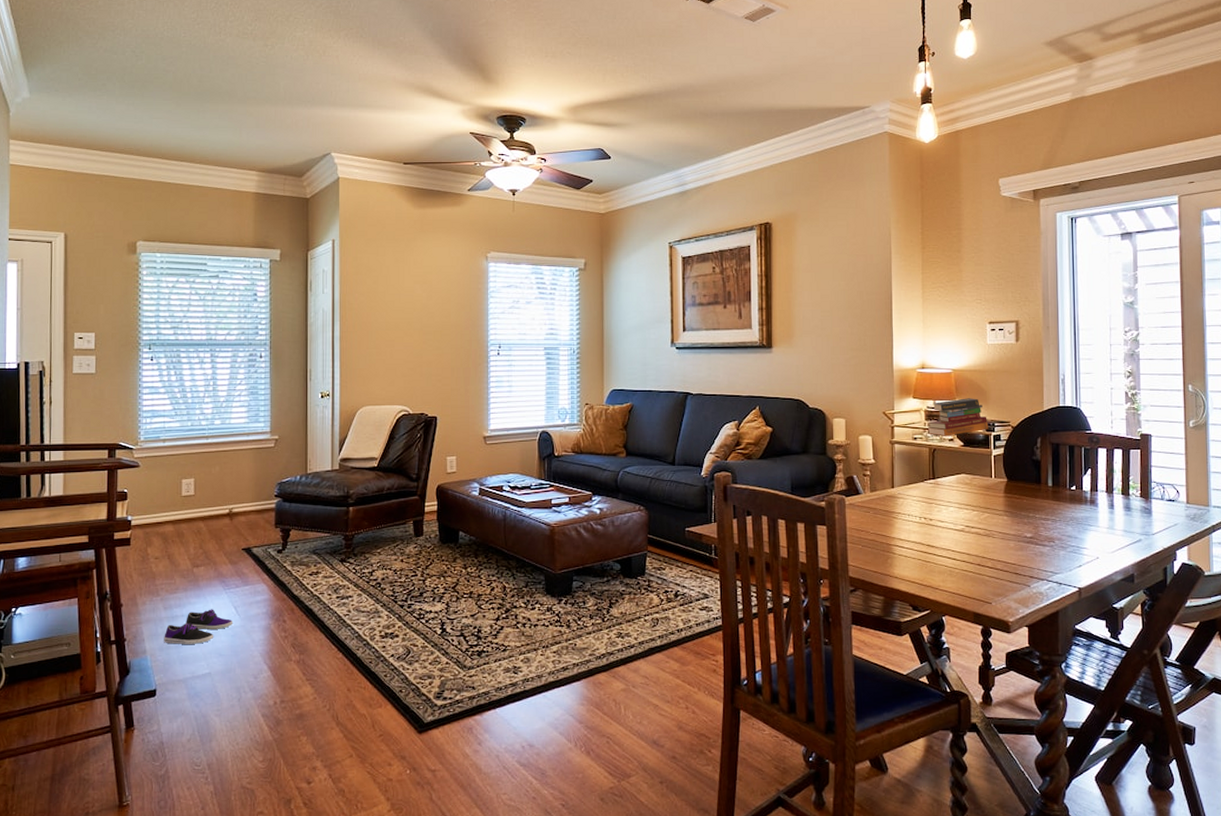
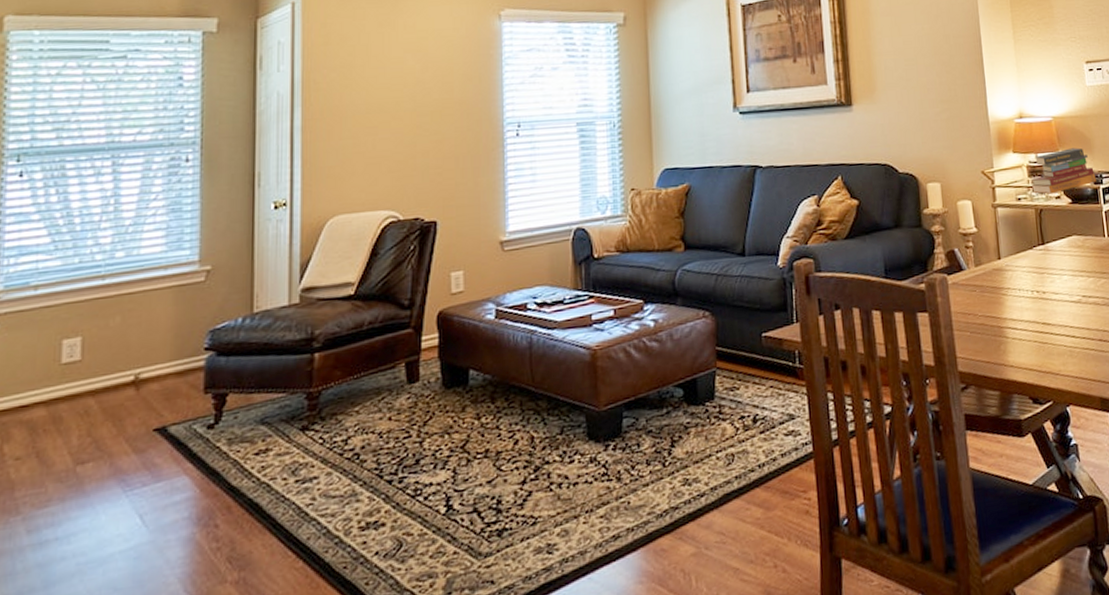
shoe: present [164,609,234,645] -> none [25,522,138,585]

